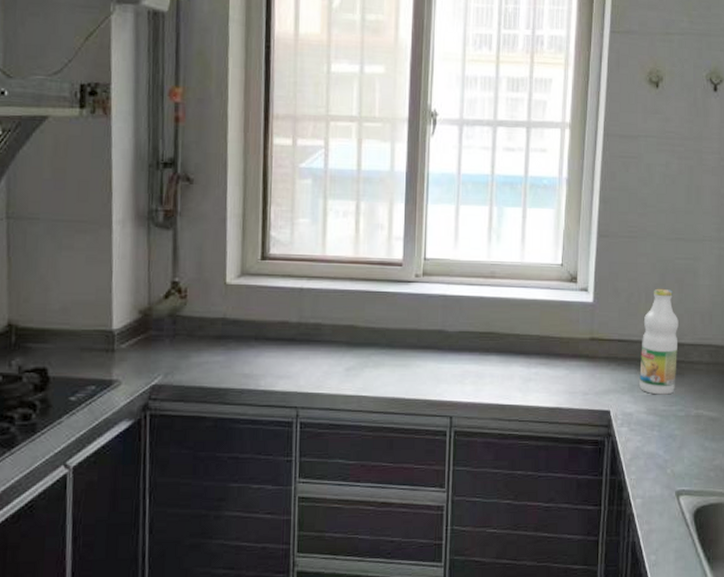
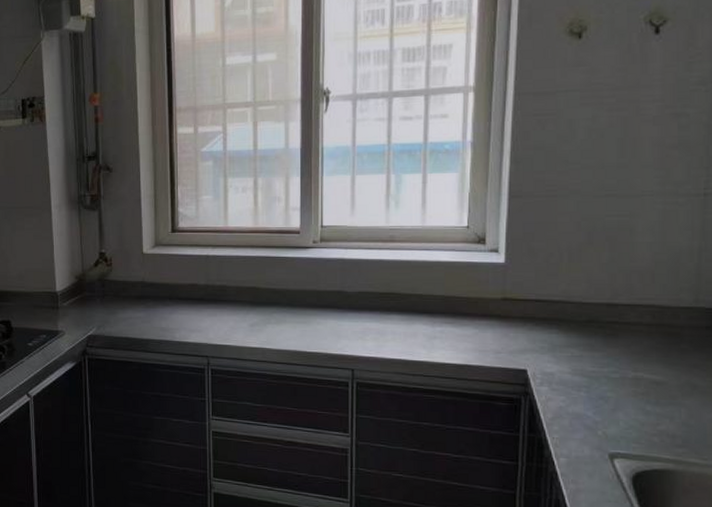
bottle: present [639,288,679,395] -> none [562,247,610,356]

